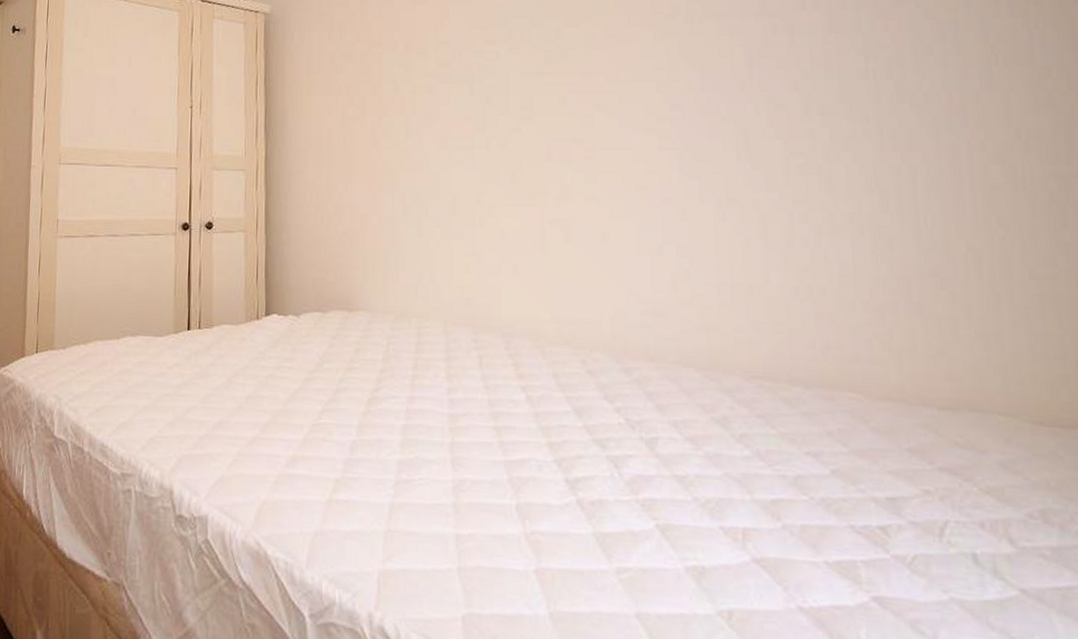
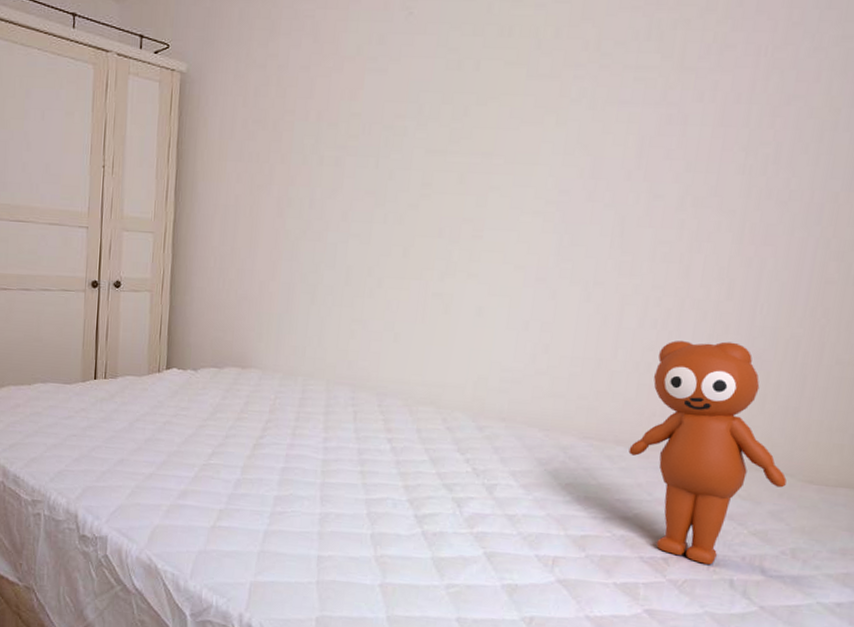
teddy bear: none [807,259,1010,534] -> present [628,340,787,565]

